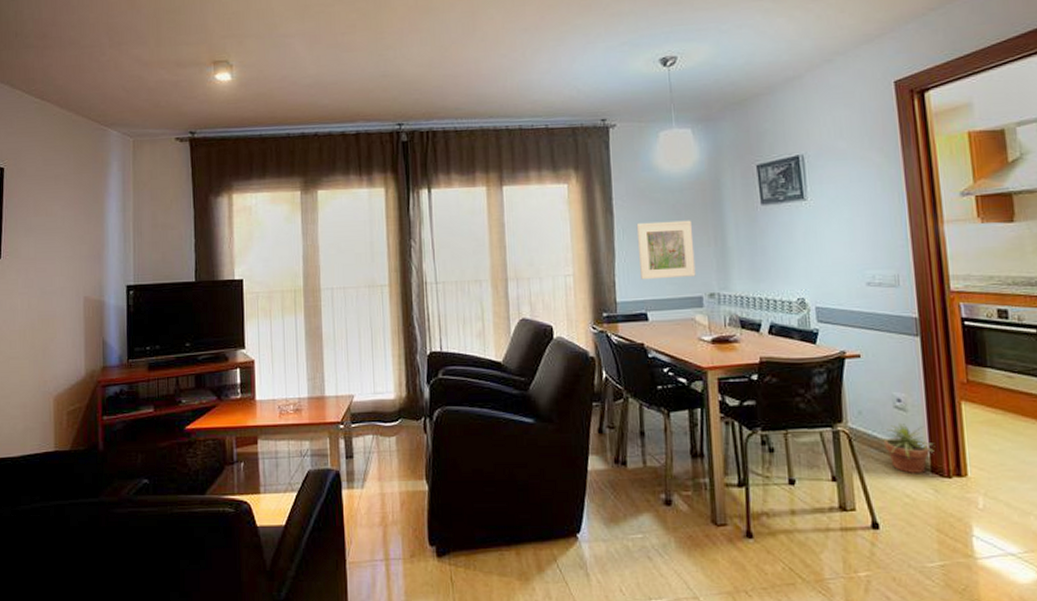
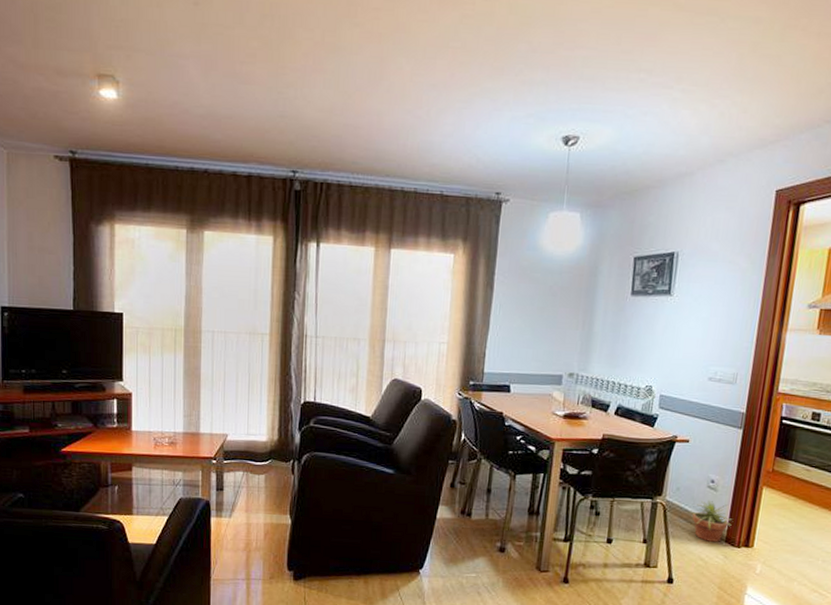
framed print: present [636,220,696,280] -> none [509,300,565,356]

